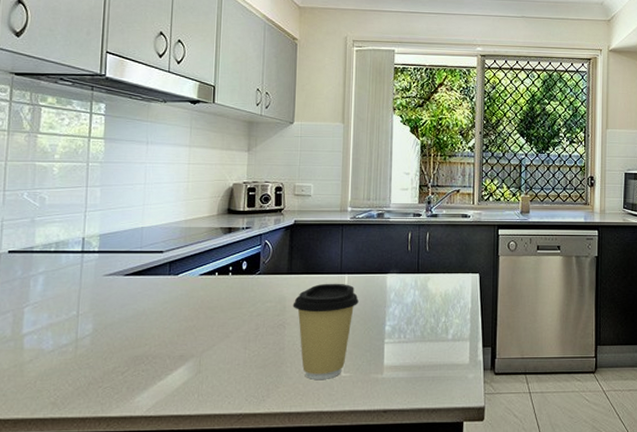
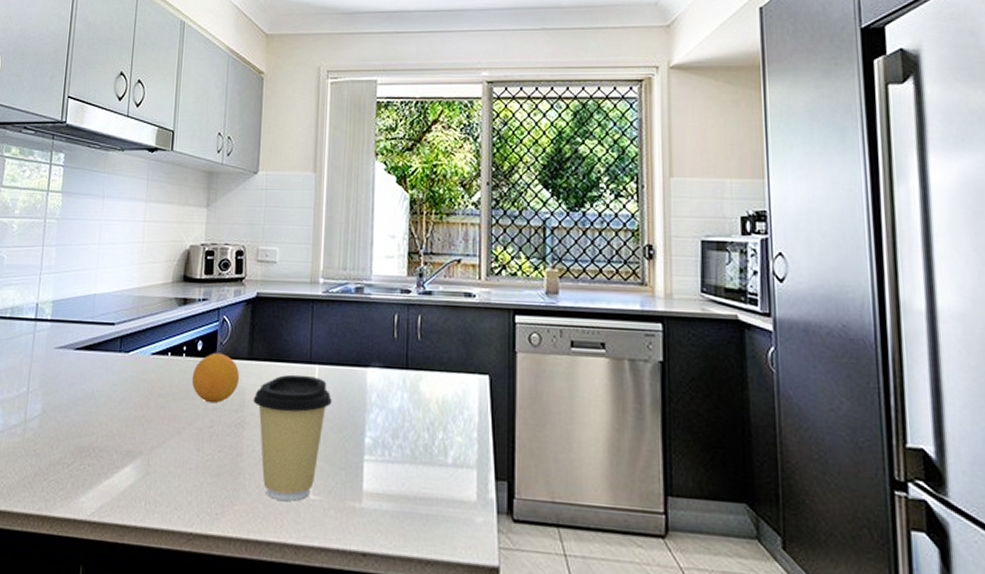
fruit: none [238,270,281,311] -> present [191,352,240,404]

